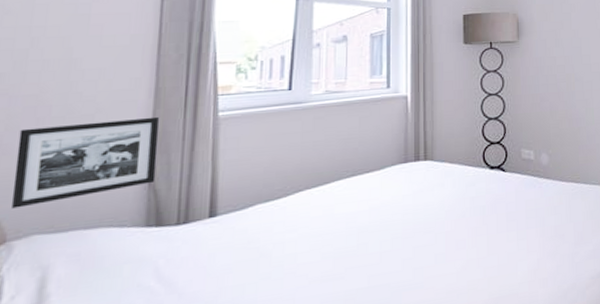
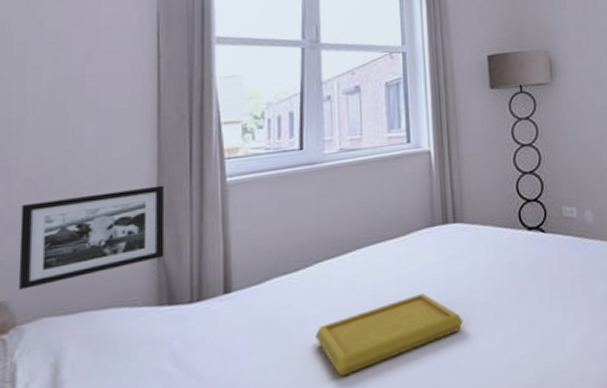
serving tray: none [292,222,428,296] -> present [315,293,463,377]

